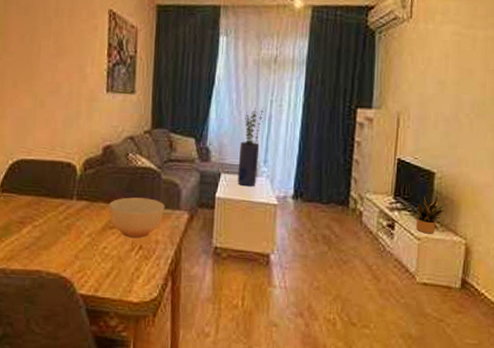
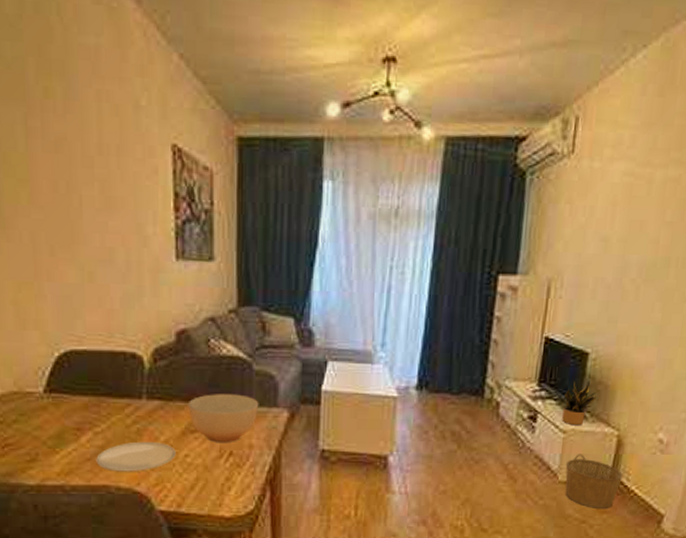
plate: none [32,234,97,261] -> present [96,441,176,473]
vase: present [237,107,264,187] -> none [348,275,381,377]
basket: none [422,259,472,309] -> present [565,454,622,508]

